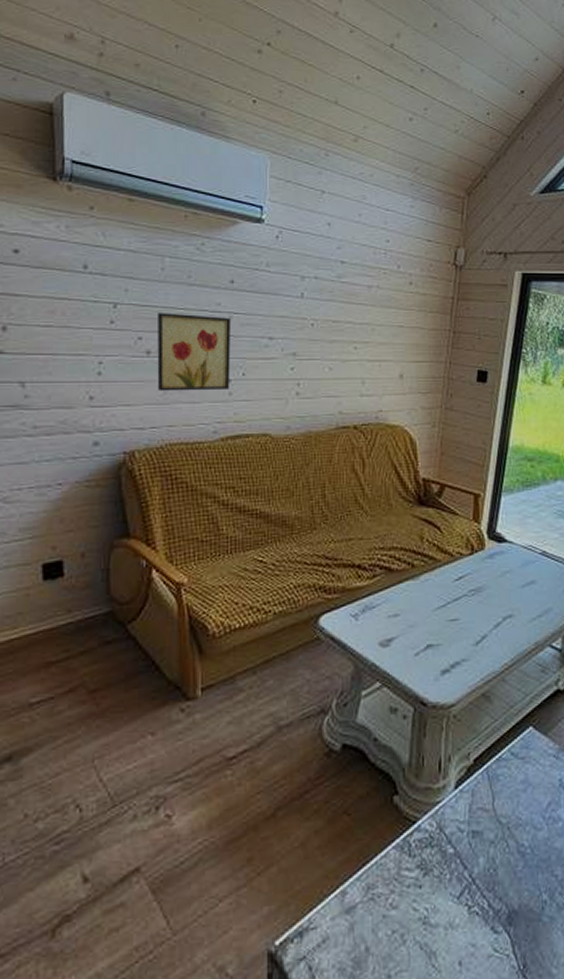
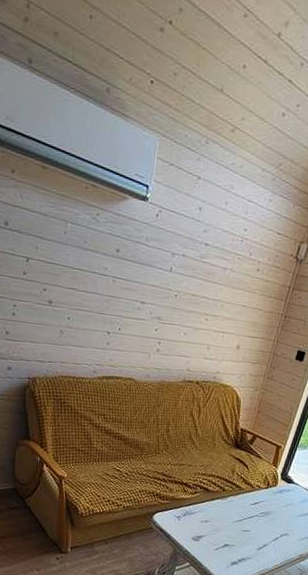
wall art: present [157,313,231,392] -> none [55,270,114,340]

